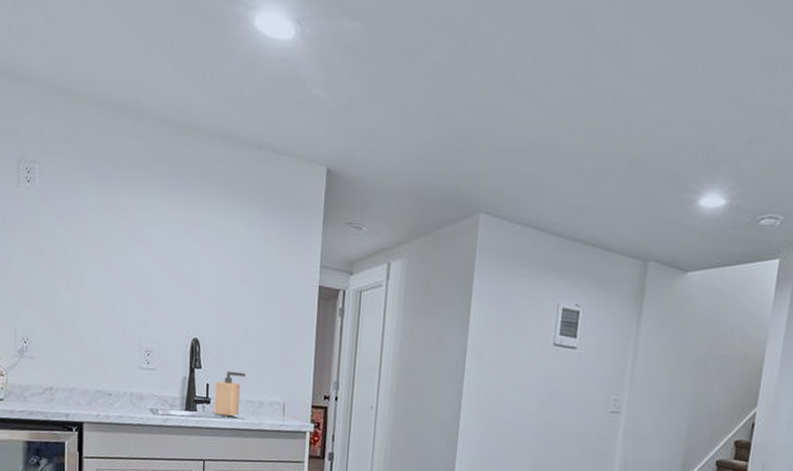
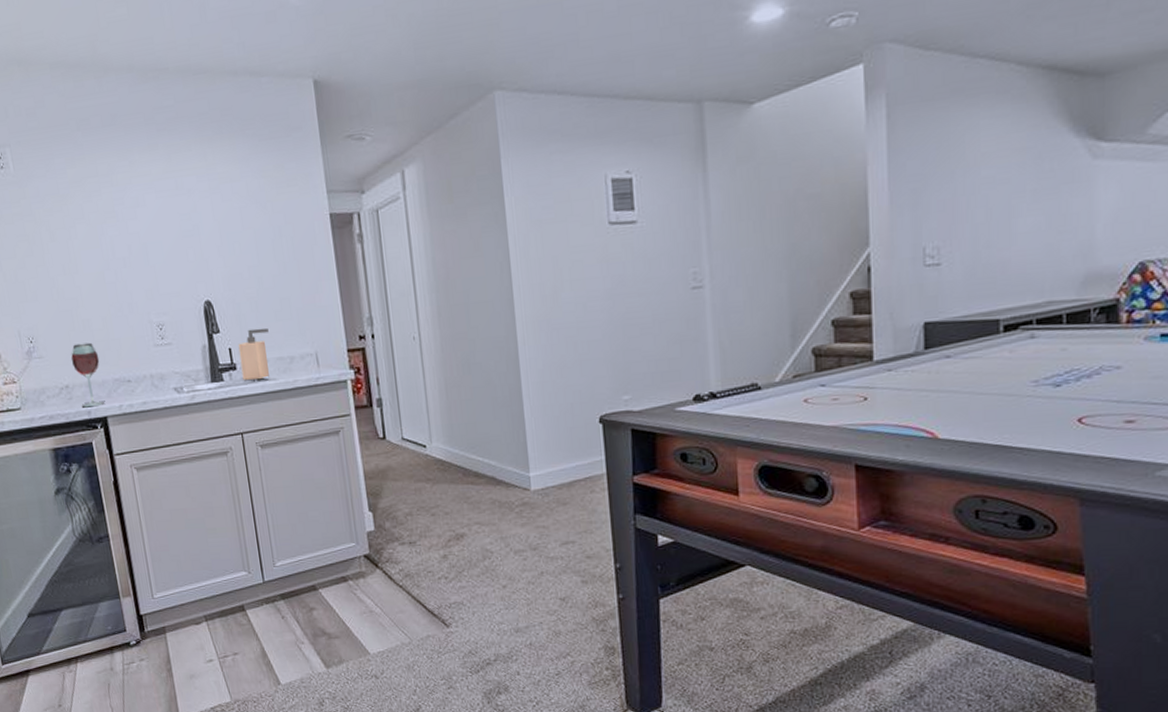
wineglass: none [59,352,86,412] -> present [70,342,105,408]

